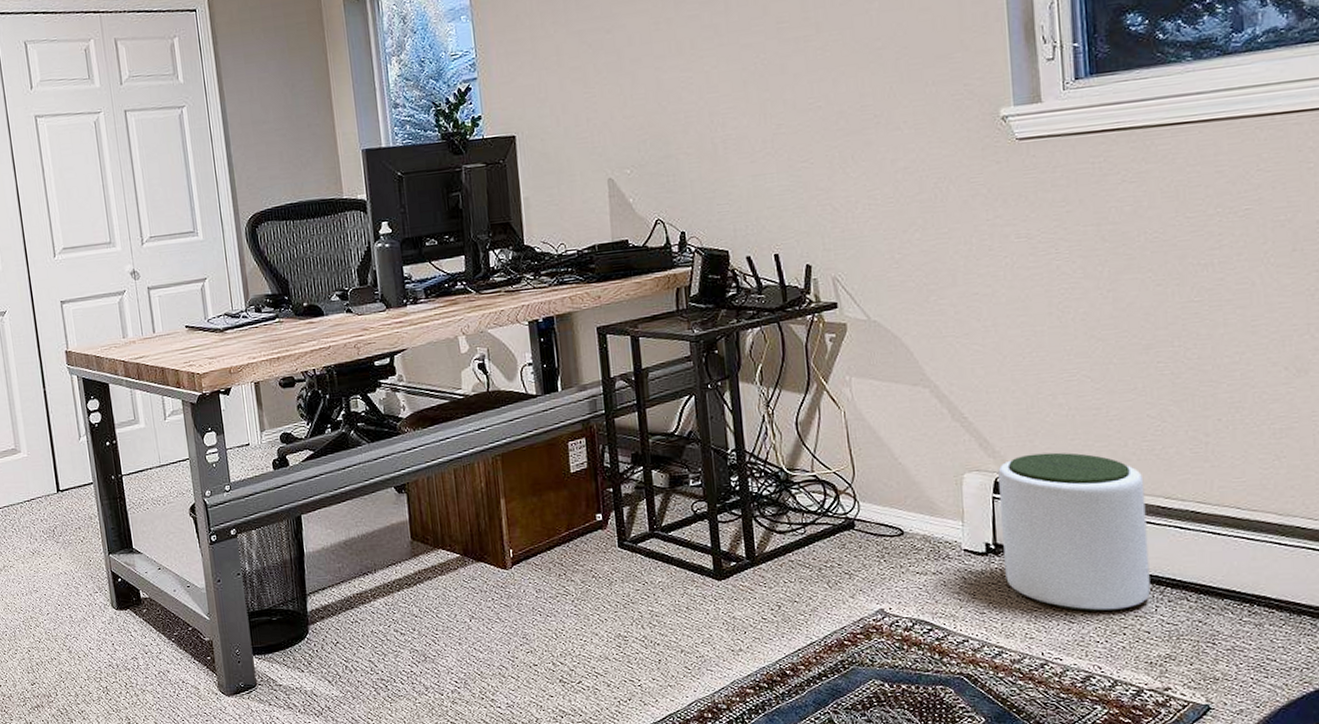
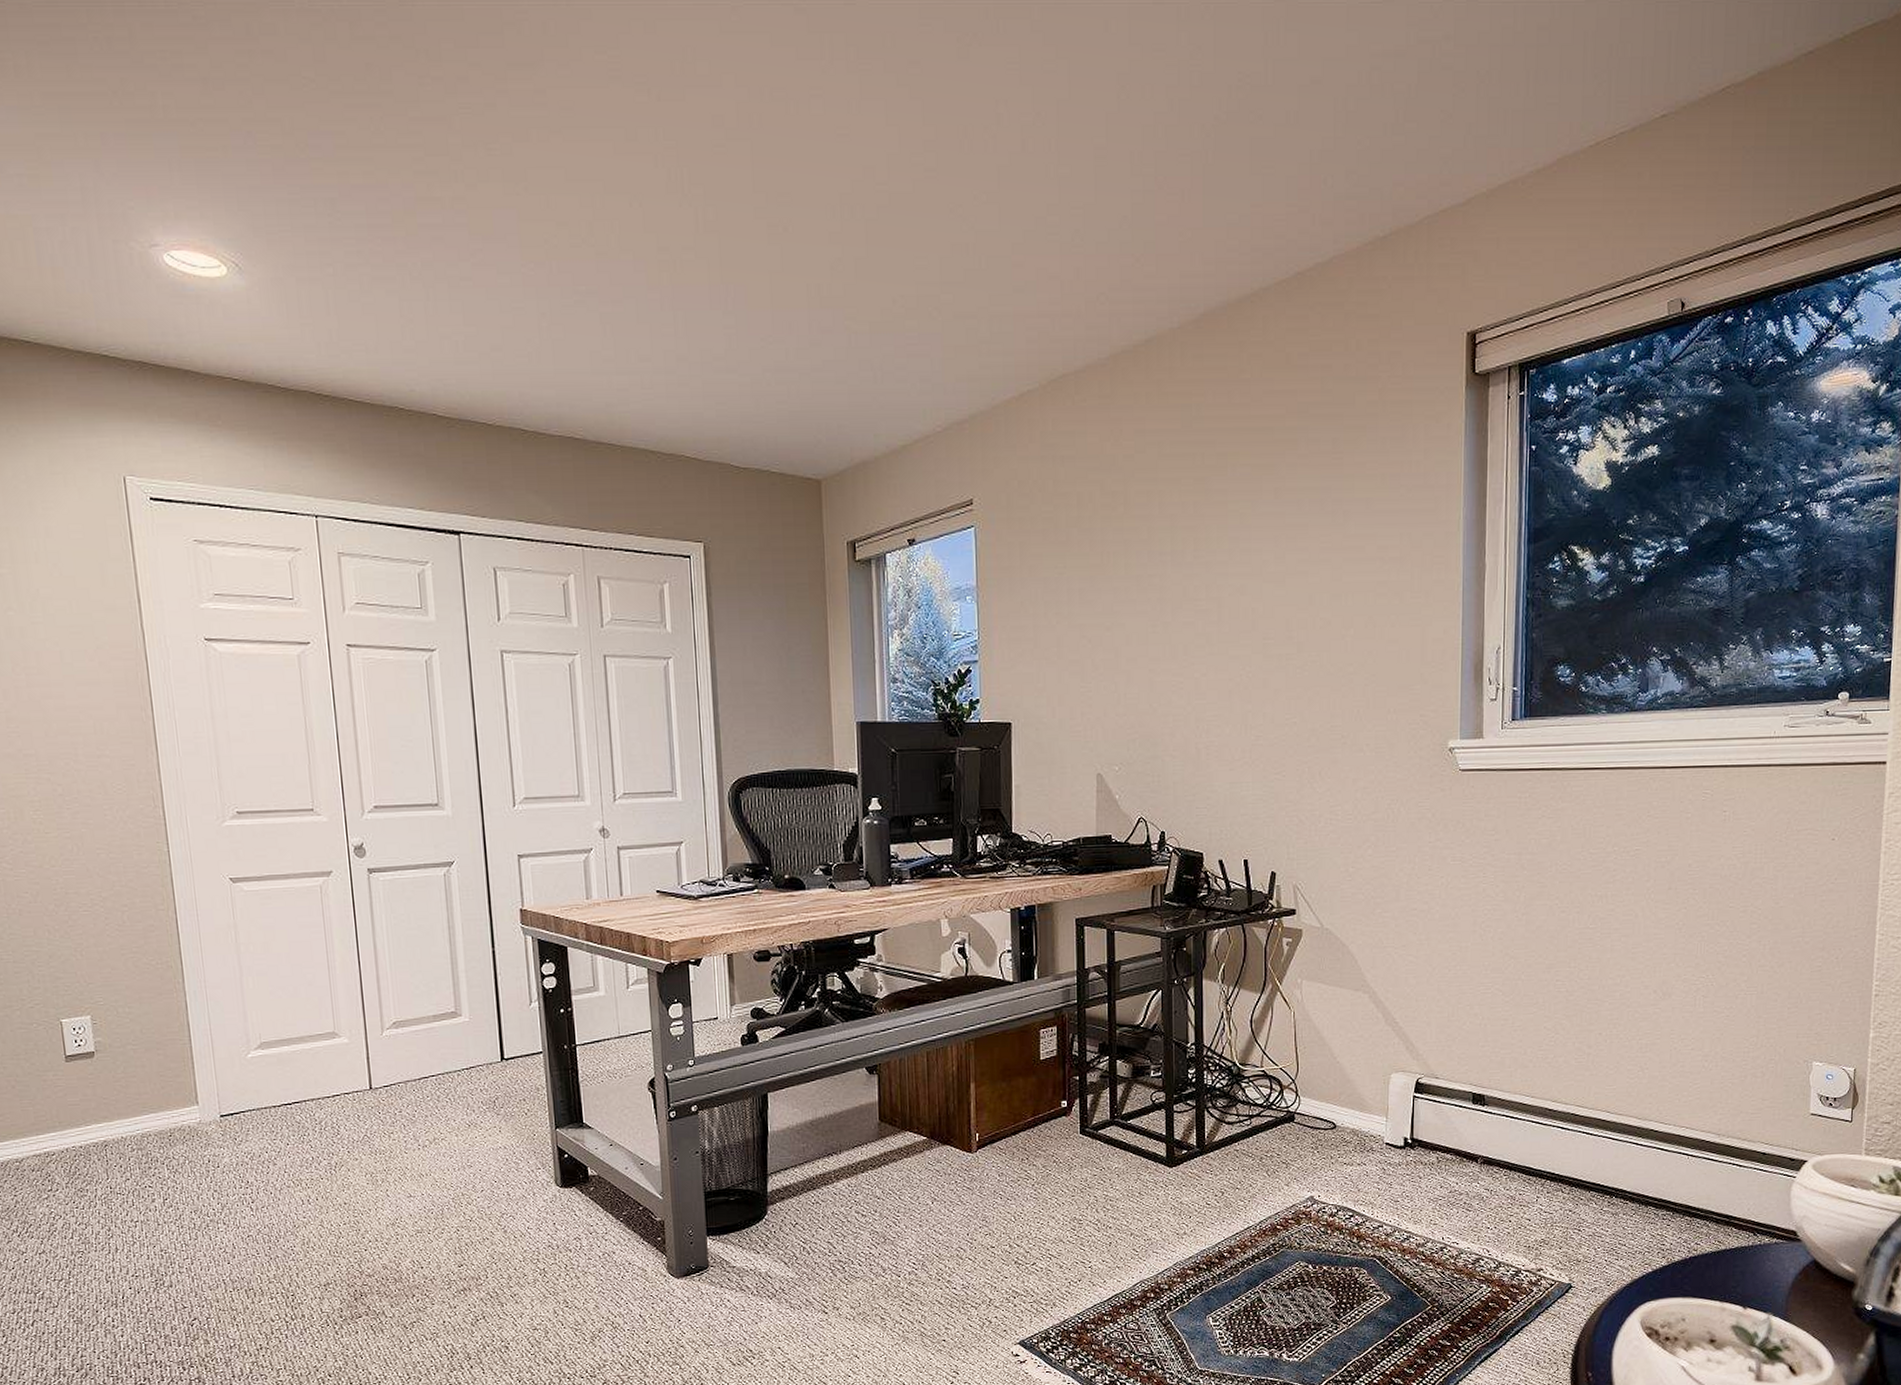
plant pot: present [998,452,1151,612] -> none [1418,1057,1537,1201]

